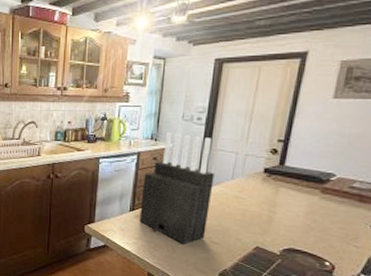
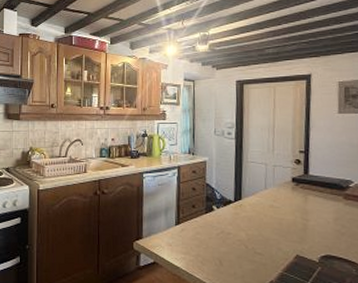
knife block: present [139,132,215,245] -> none [185,147,250,257]

